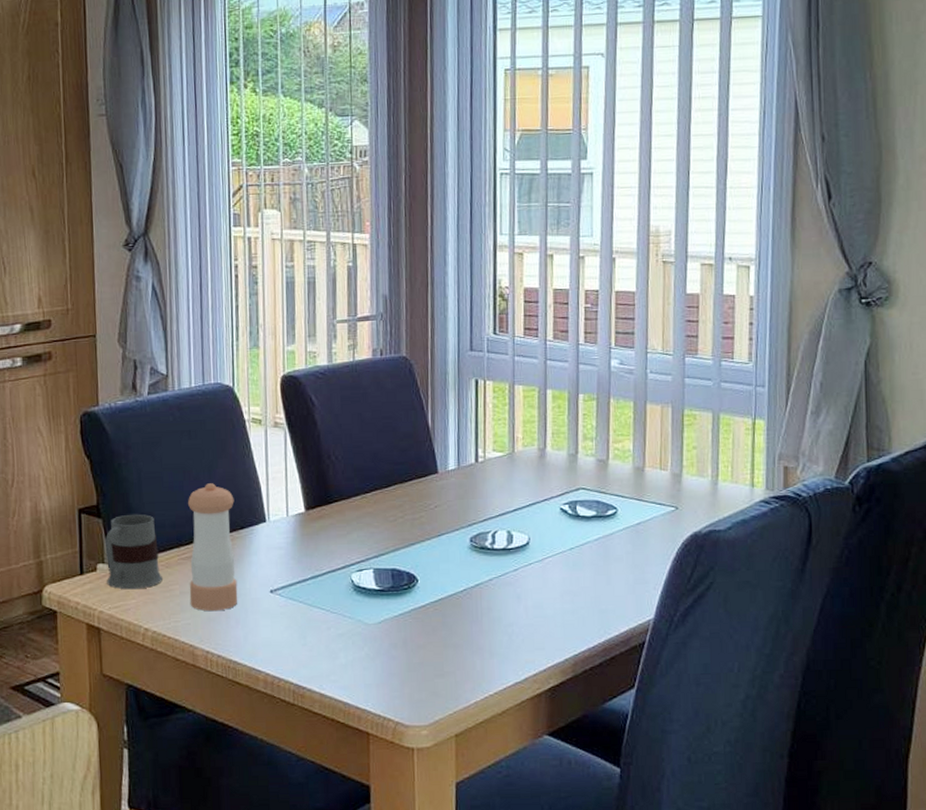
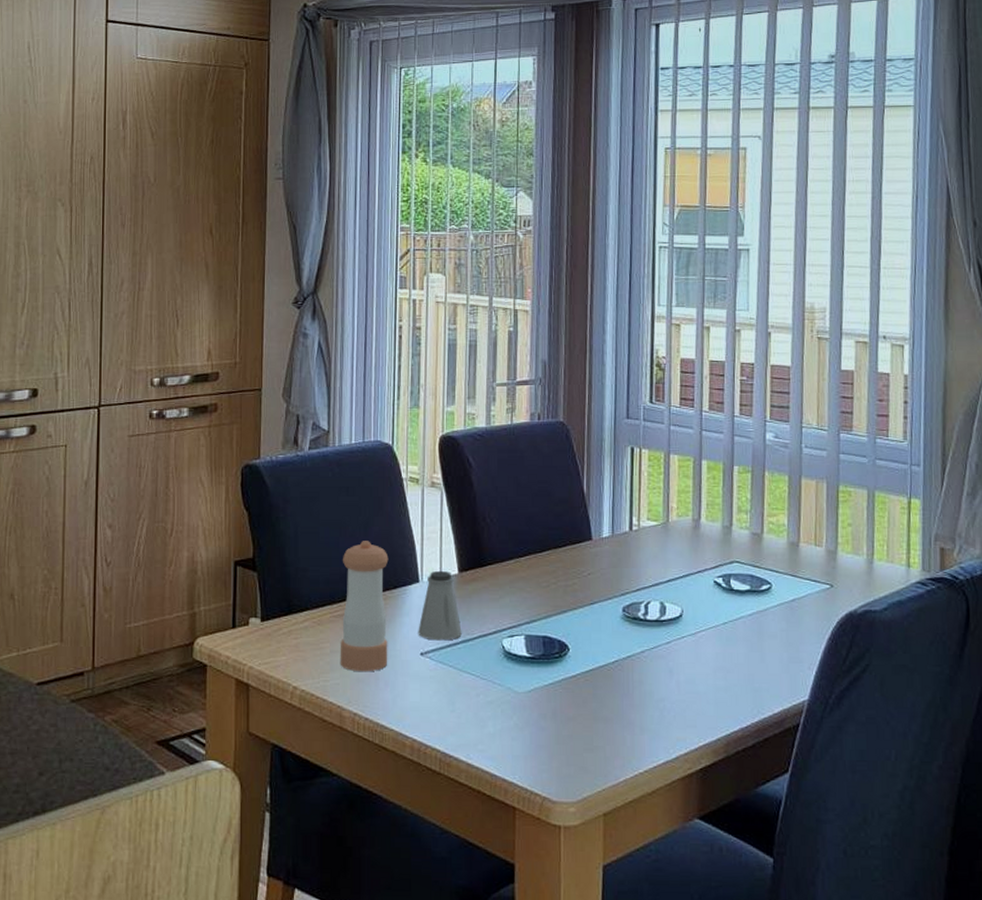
mug: present [105,514,162,590] -> none [258,568,314,646]
saltshaker: none [266,509,311,578] -> present [418,570,462,641]

